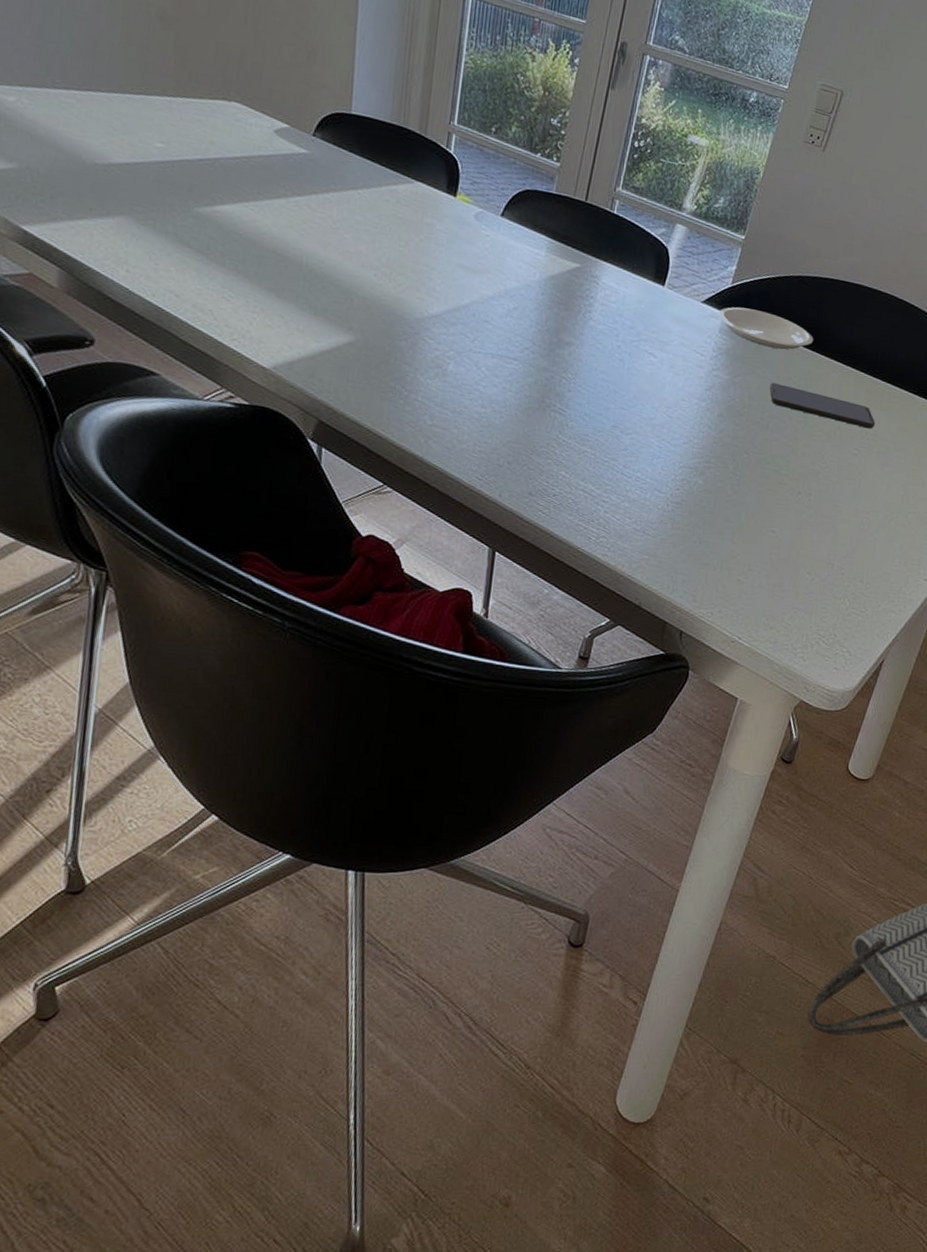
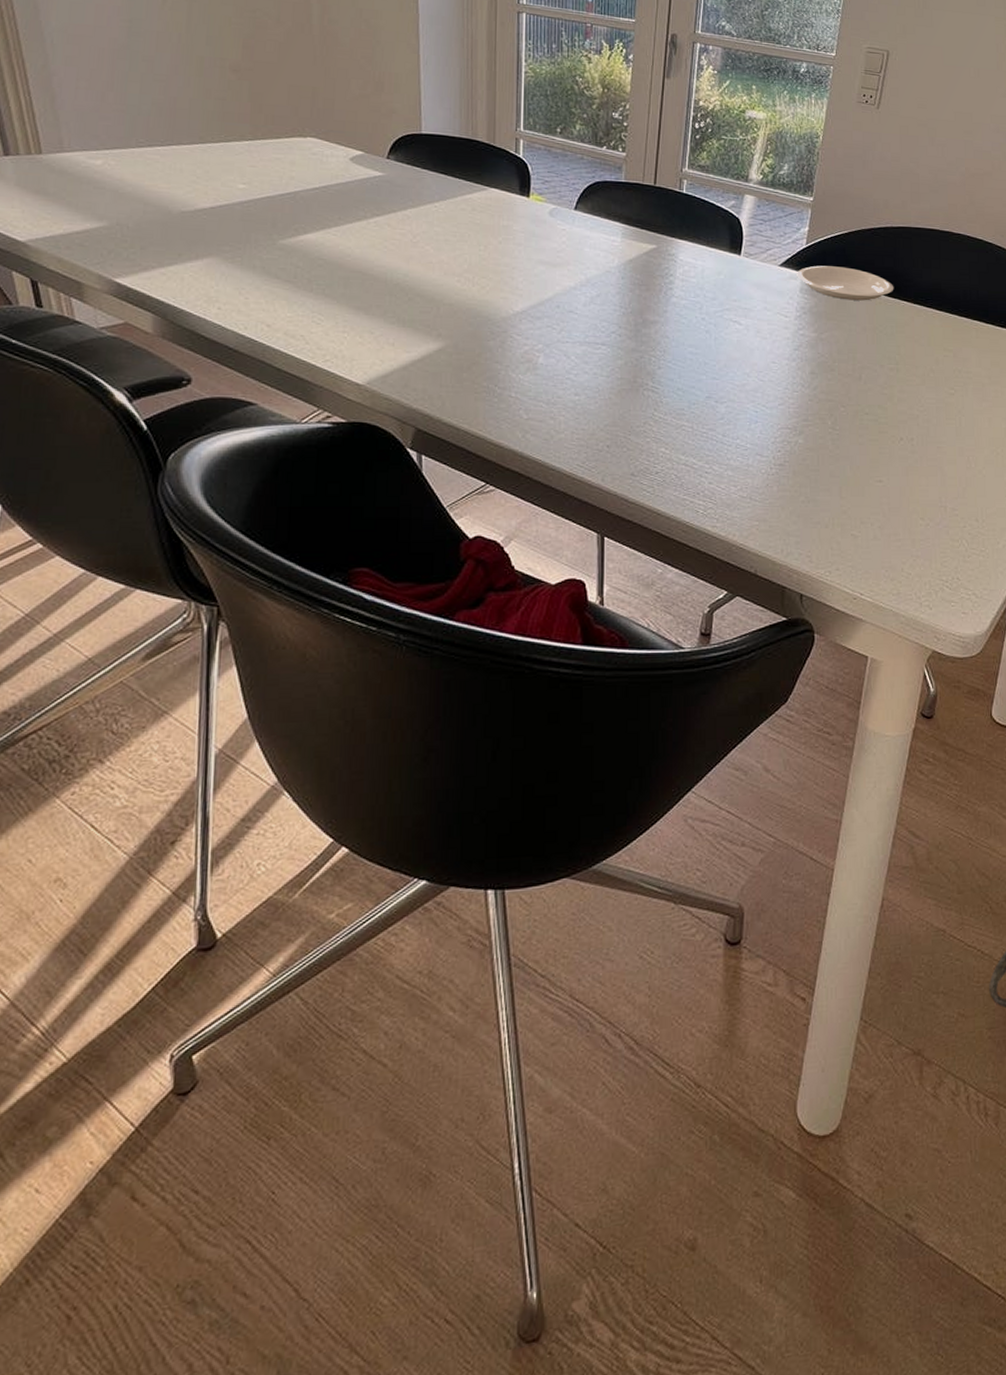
smartphone: present [769,382,876,429] -> none [857,334,967,367]

